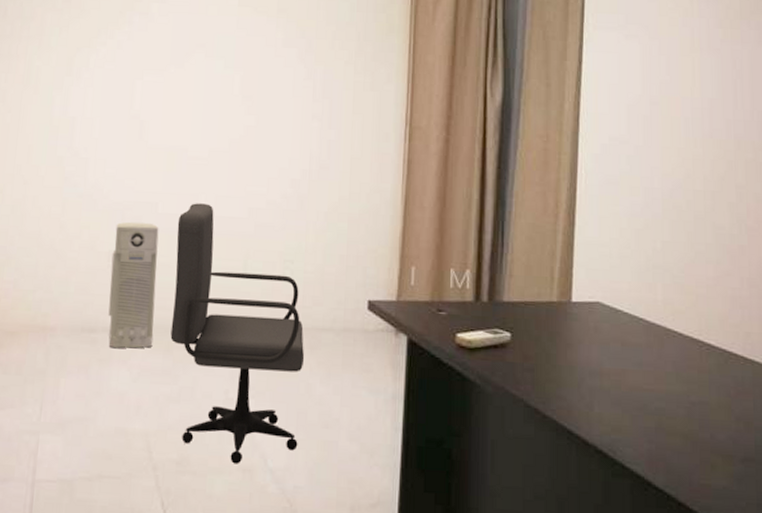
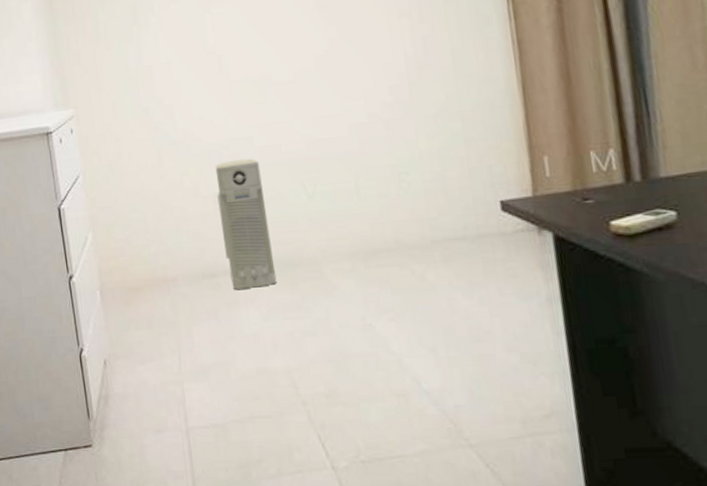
office chair: present [170,203,305,464] -> none [276,128,451,390]

